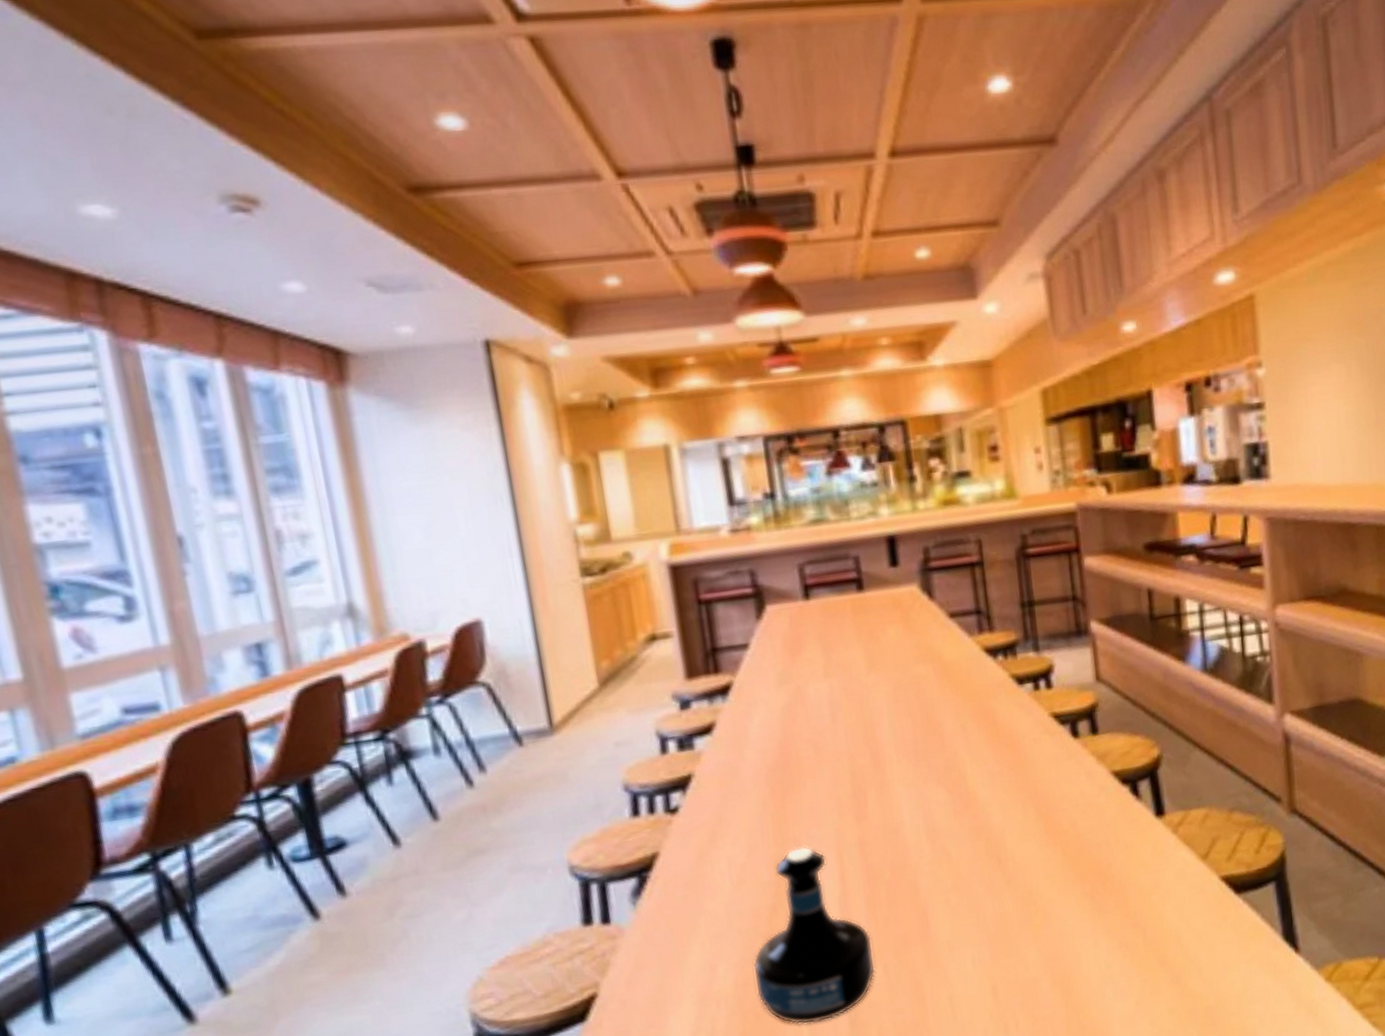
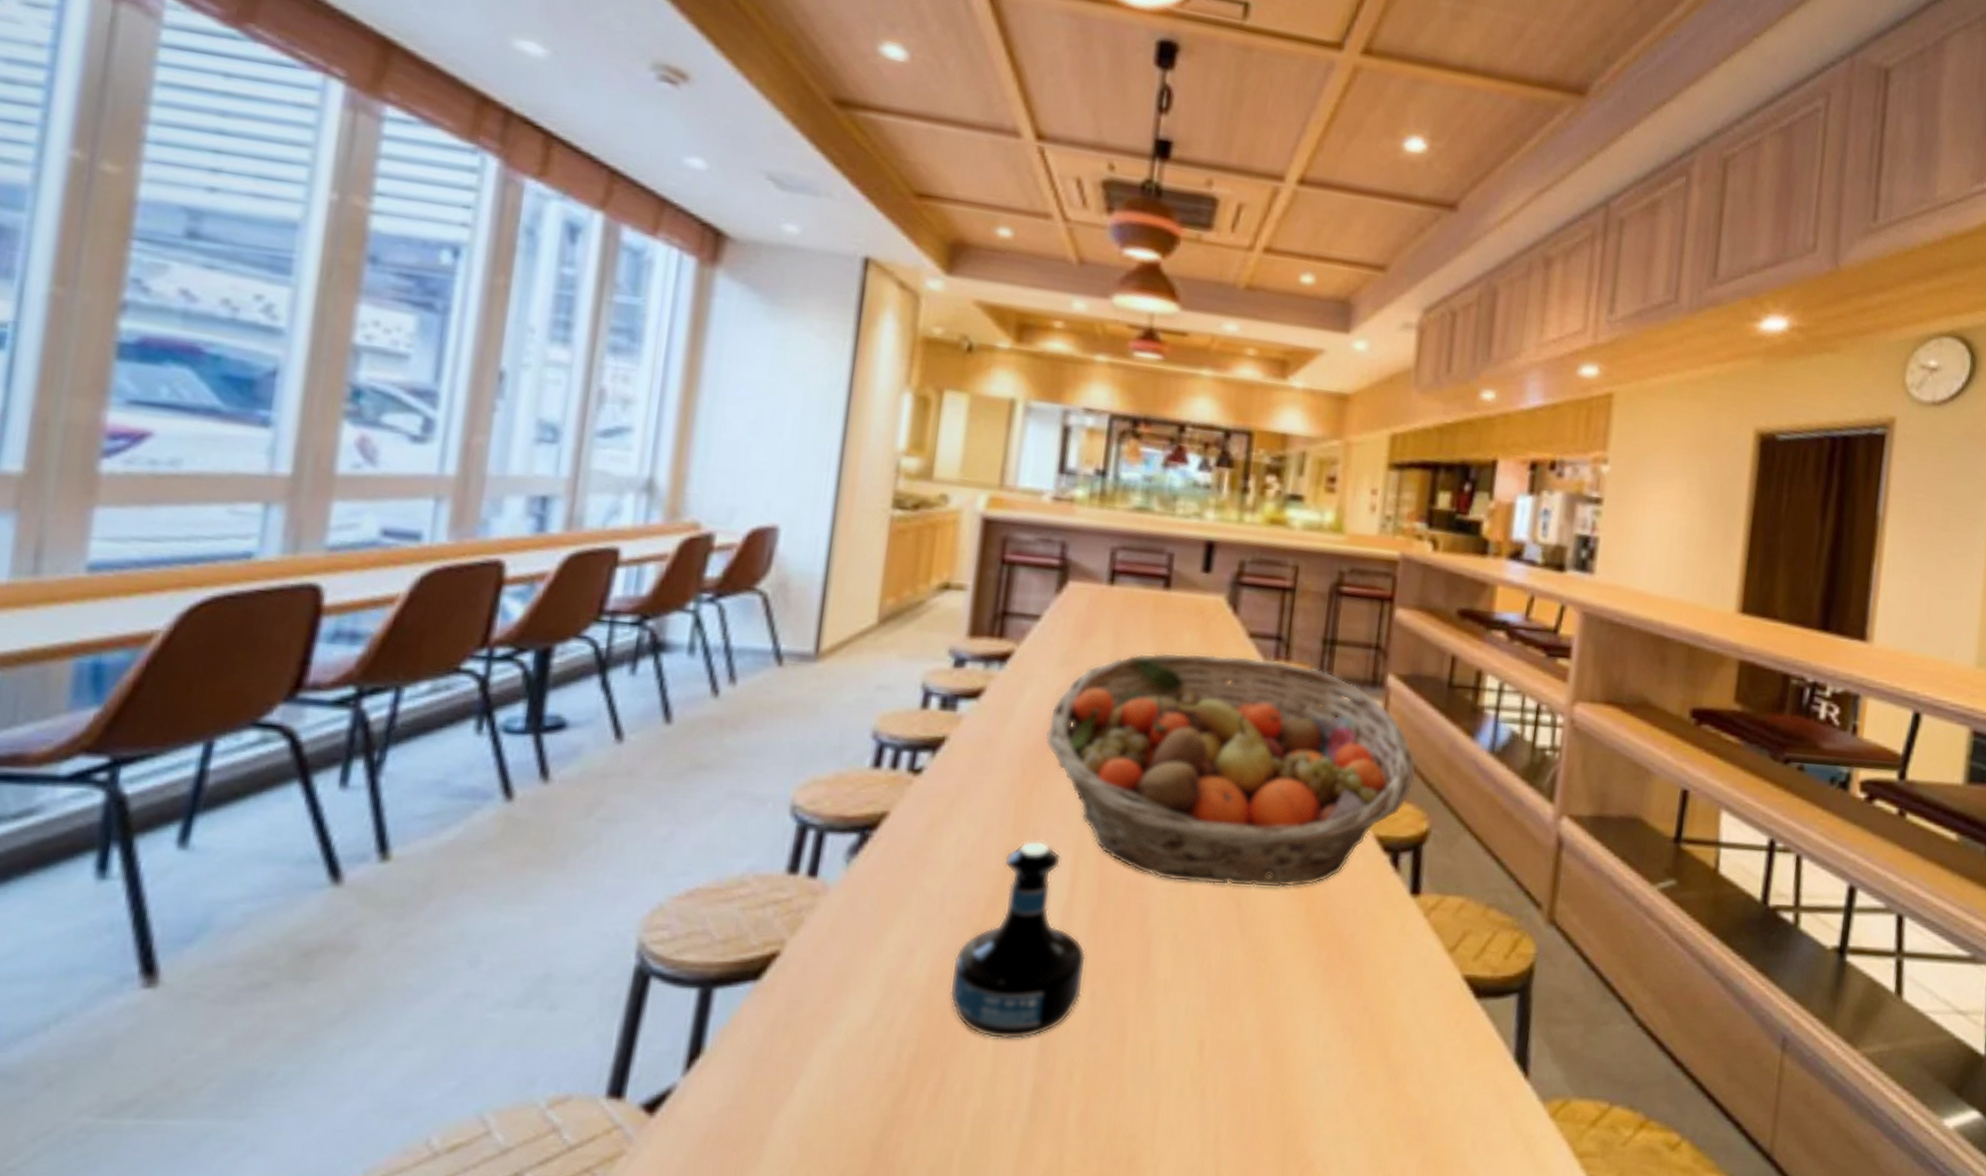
fruit basket: none [781,631,1138,855] -> present [1045,652,1417,888]

